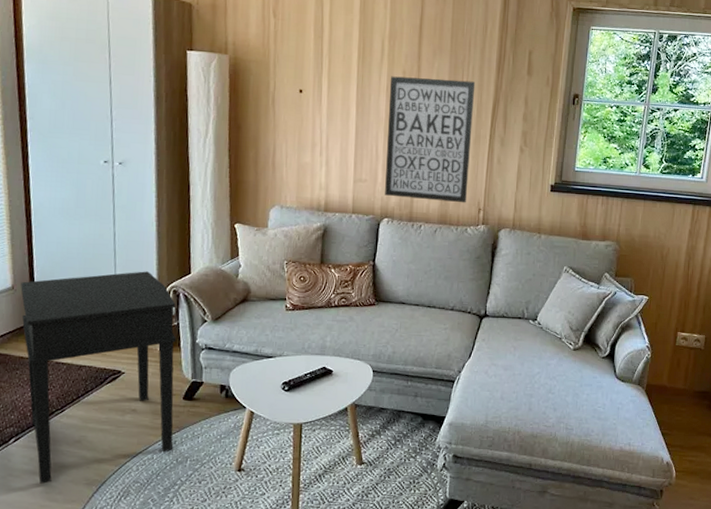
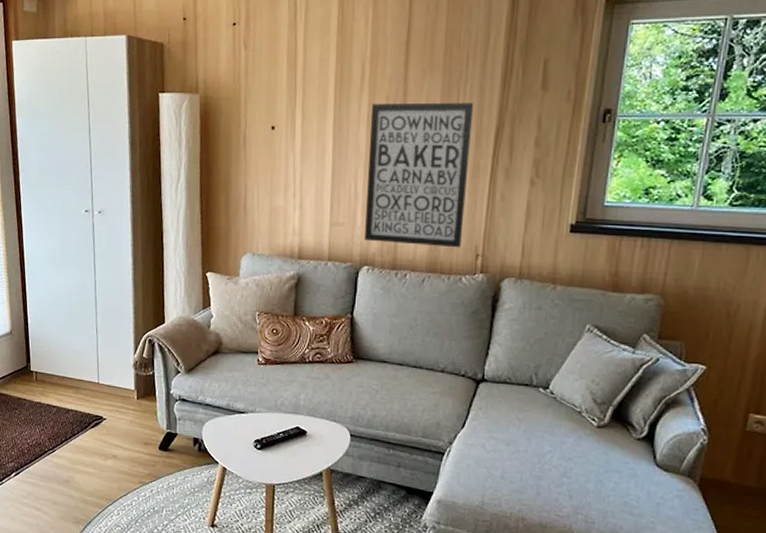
side table: present [20,271,176,484] -> none [17,319,152,518]

